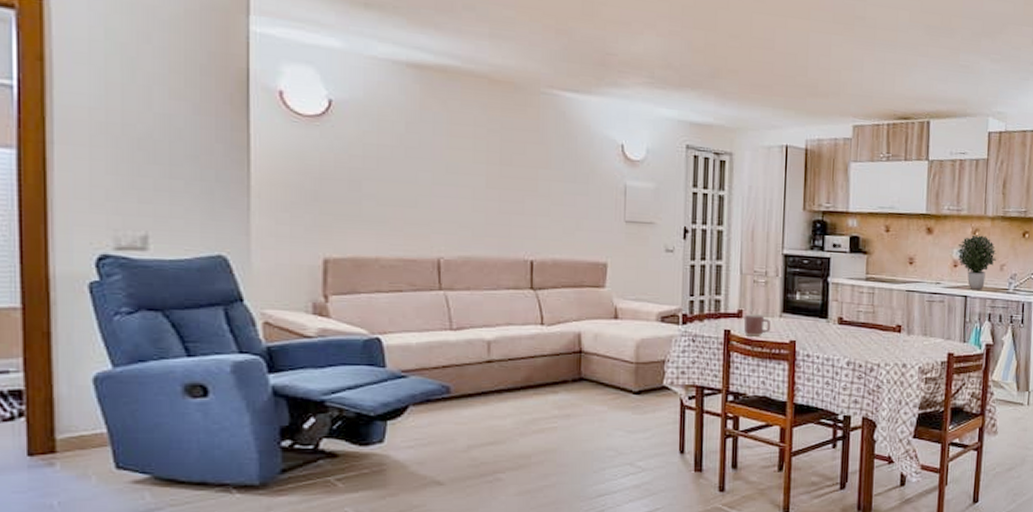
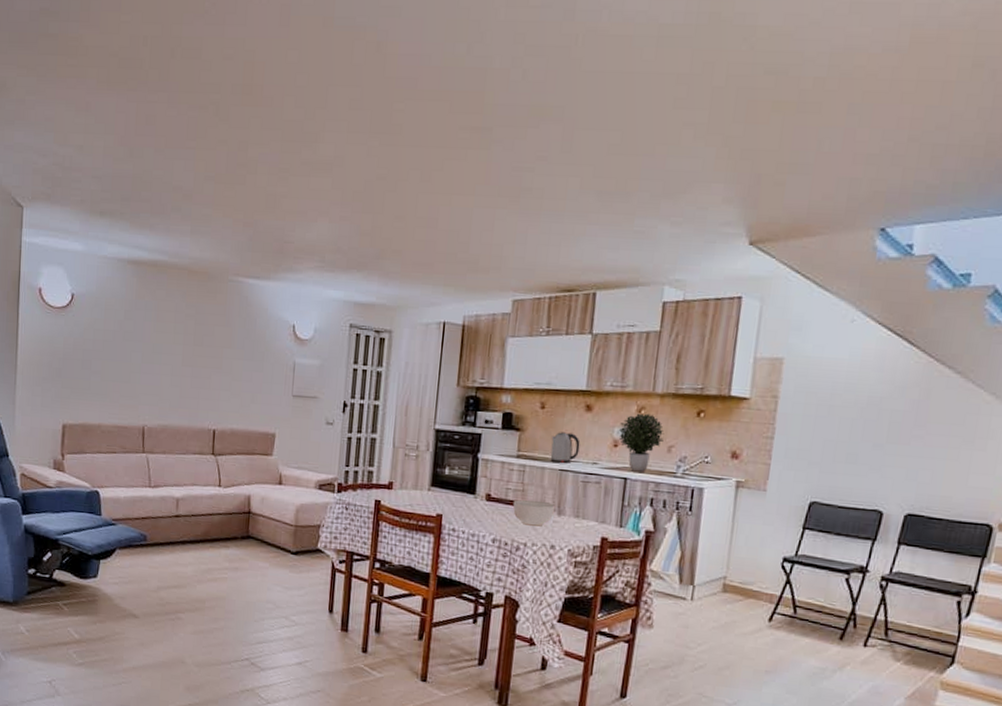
mug: present [743,314,771,337] -> none [393,486,419,508]
bowl: none [864,322,905,347] -> present [512,500,556,527]
kettle: none [897,254,924,285] -> present [550,432,580,464]

